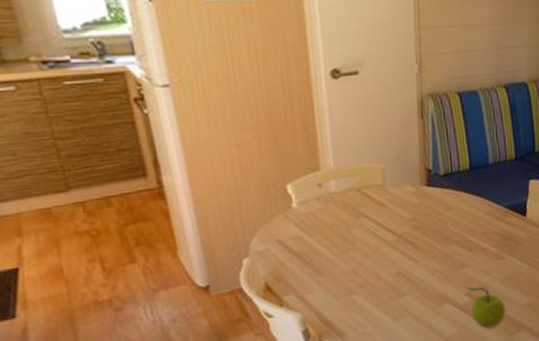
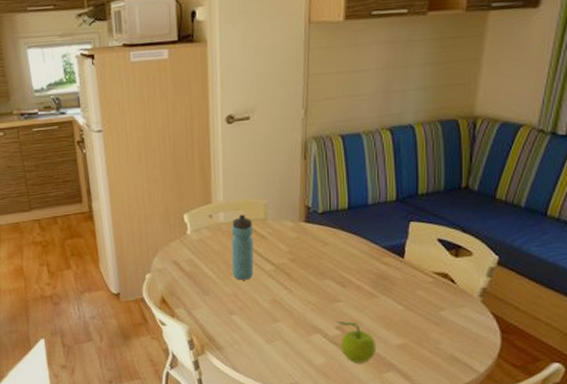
water bottle: none [345,180,375,255] -> present [231,214,254,280]

